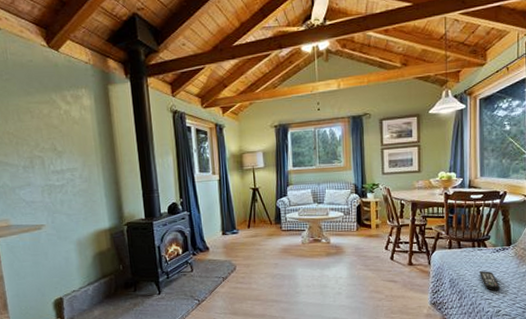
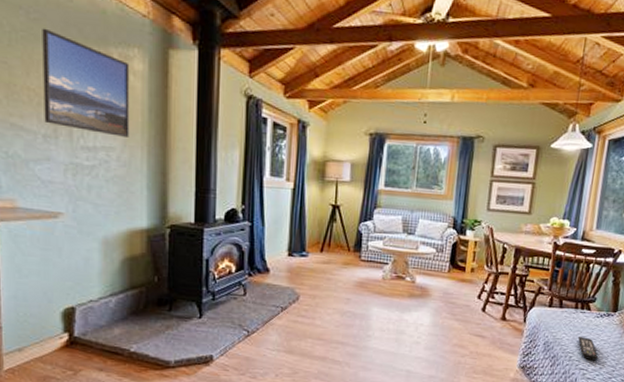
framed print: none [12,85,87,159] -> present [42,28,130,137]

